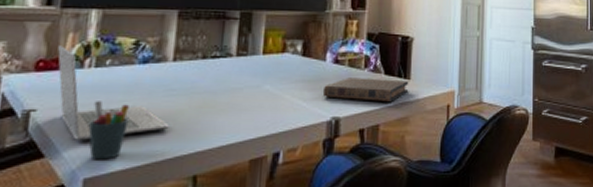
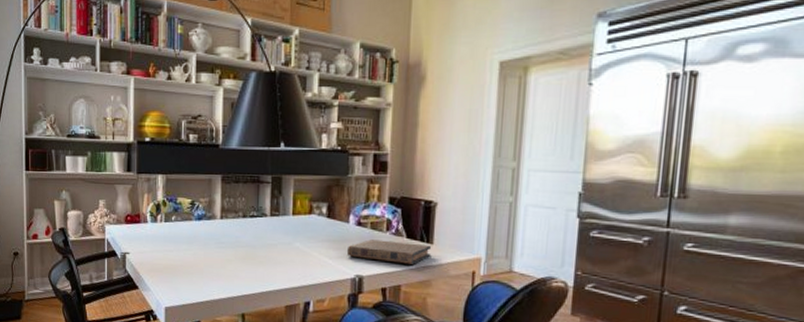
laptop: present [57,46,169,140] -> none [139,204,221,278]
pen holder: present [88,101,129,160] -> none [164,249,192,295]

